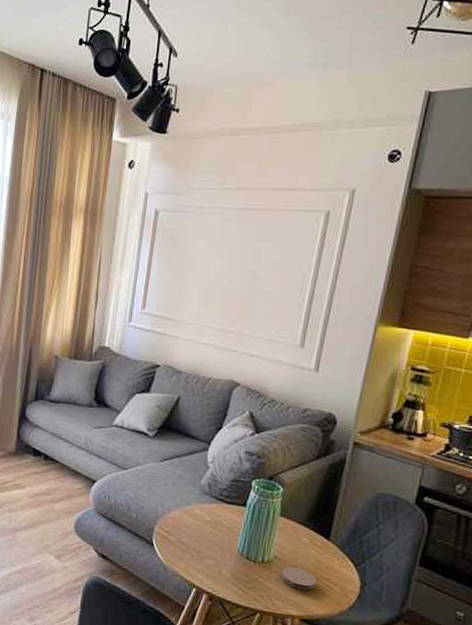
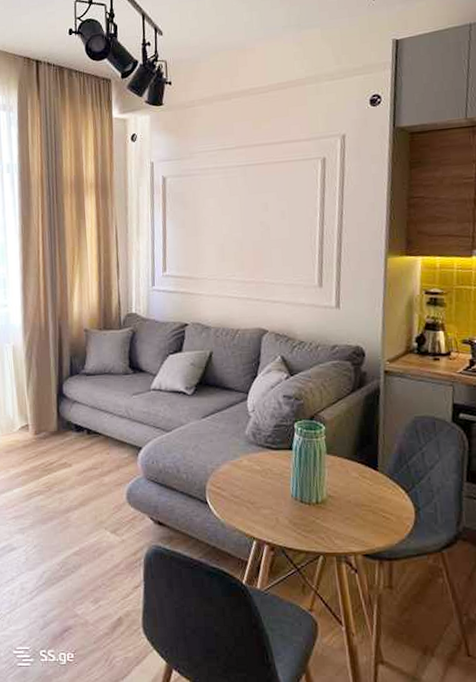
coaster: present [281,567,317,591] -> none [337,503,372,525]

